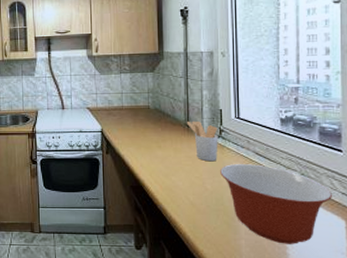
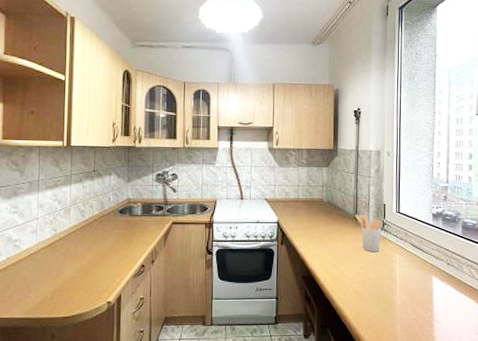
mixing bowl: present [220,164,332,244] -> none [382,255,470,327]

